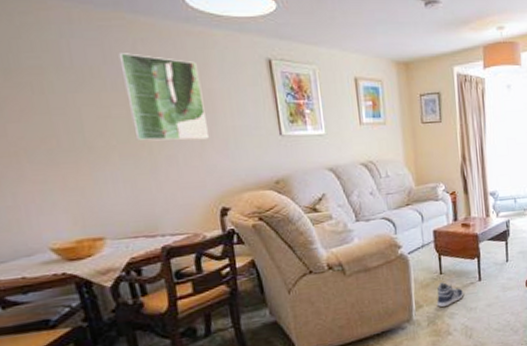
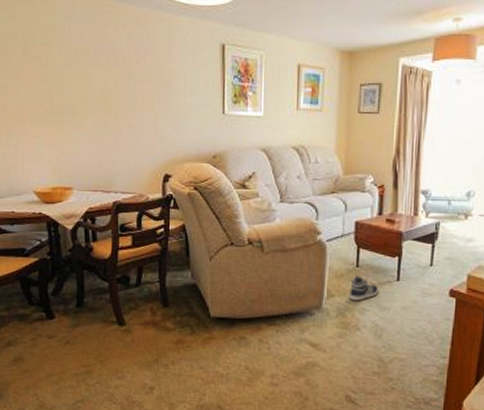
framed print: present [118,53,210,141] -> none [104,35,164,113]

